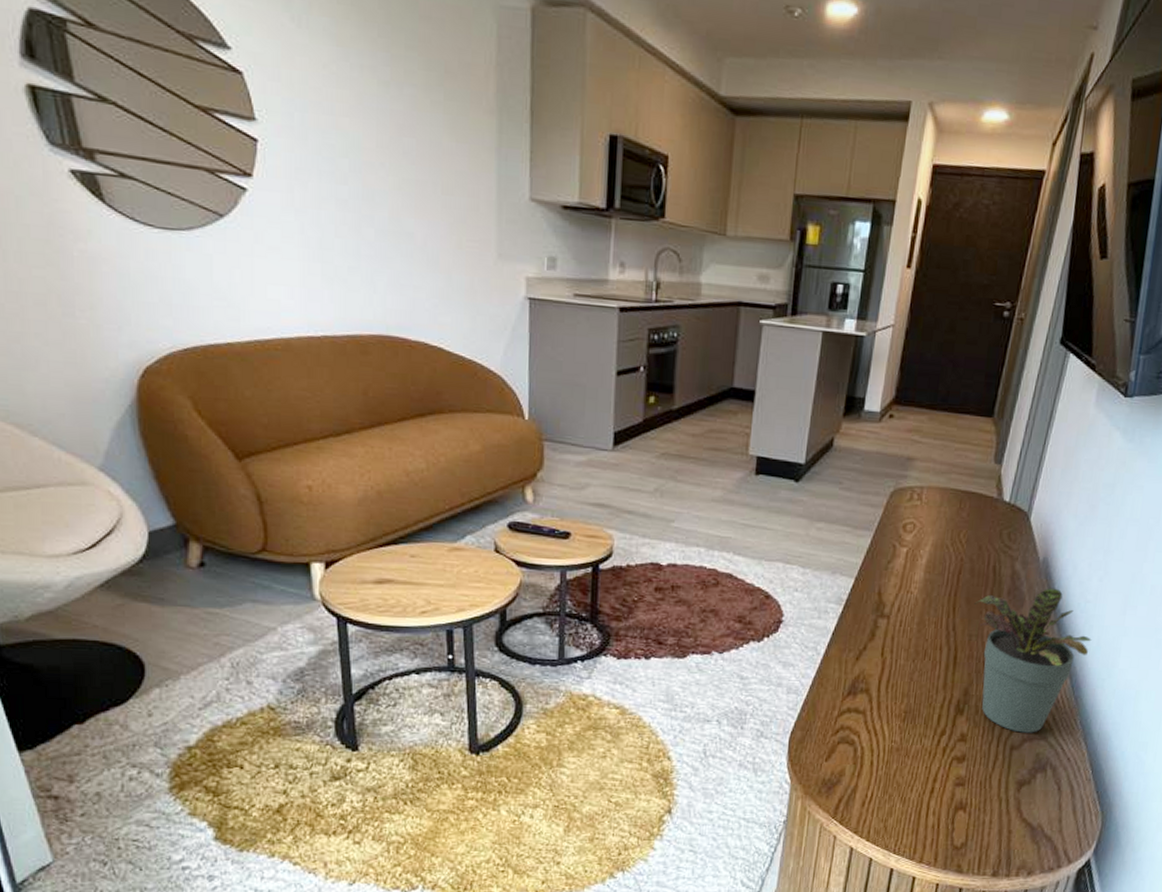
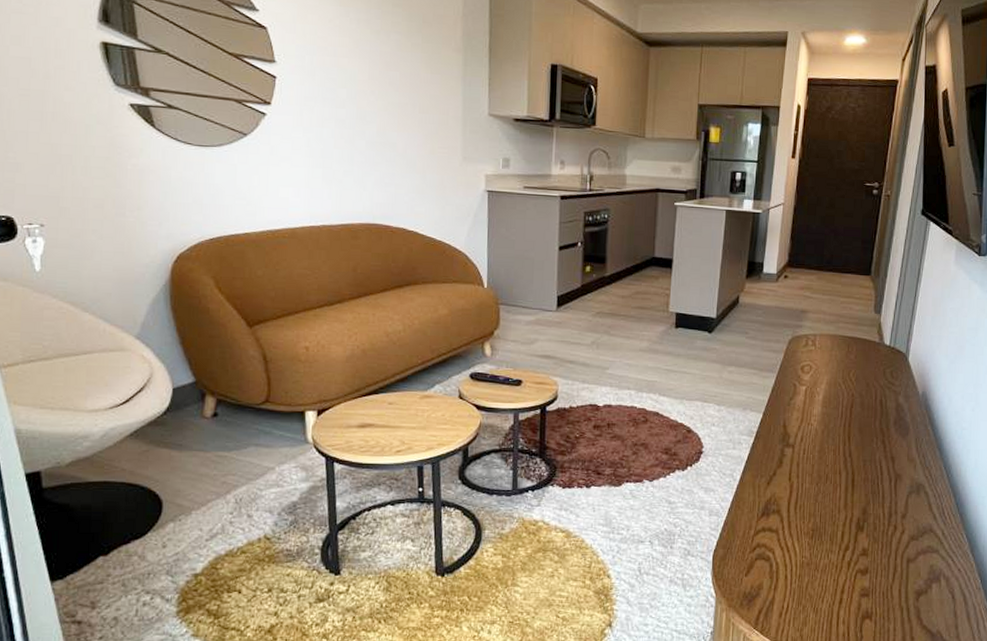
potted plant: present [974,588,1092,733] -> none [866,417,970,547]

